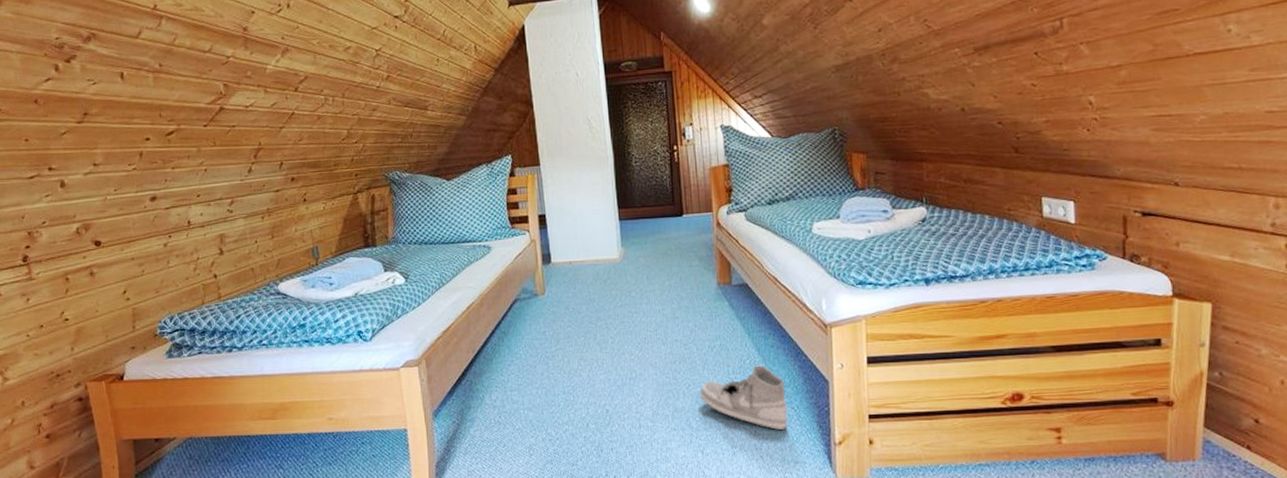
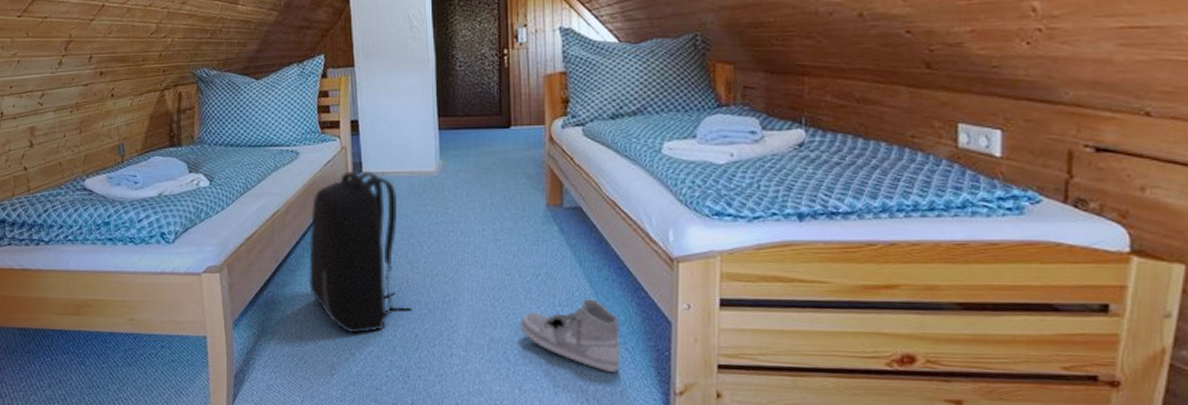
backpack: none [504,261,603,415] -> present [308,170,413,334]

